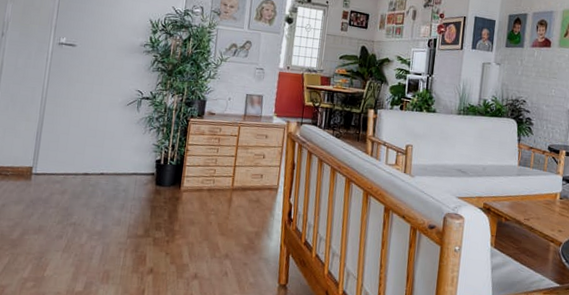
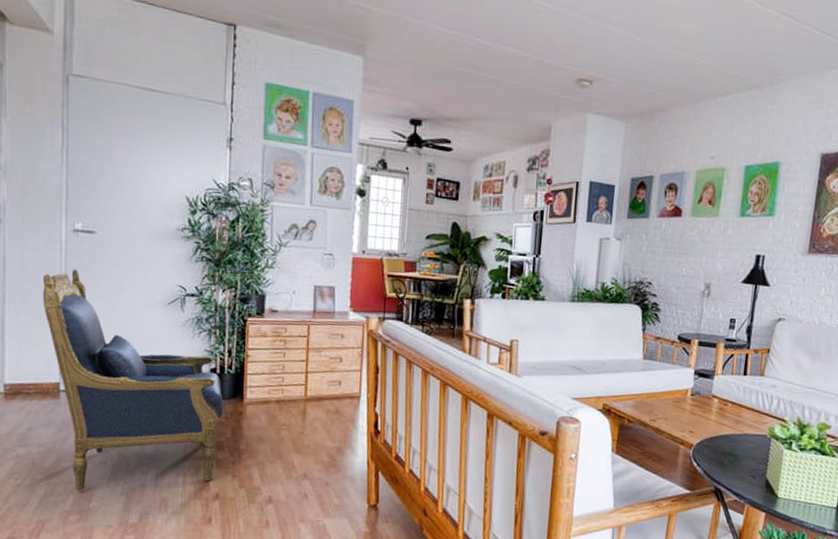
armchair: none [27,74,165,261] -> present [42,269,224,491]

